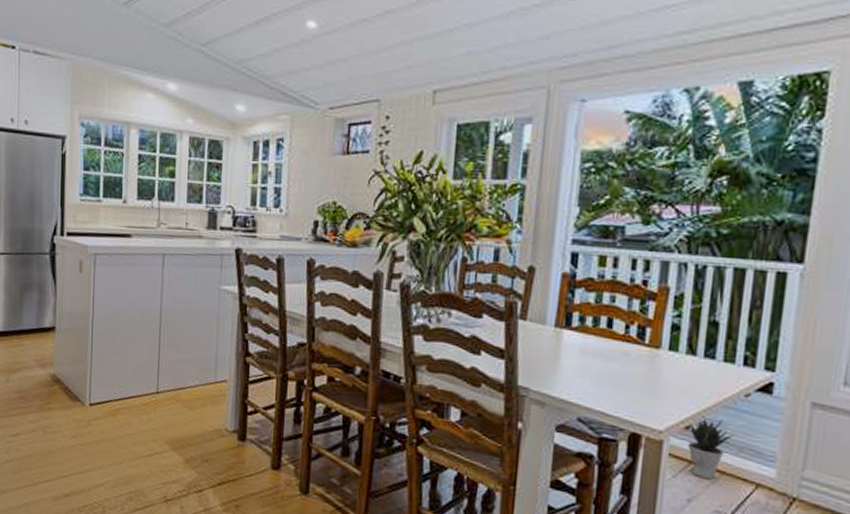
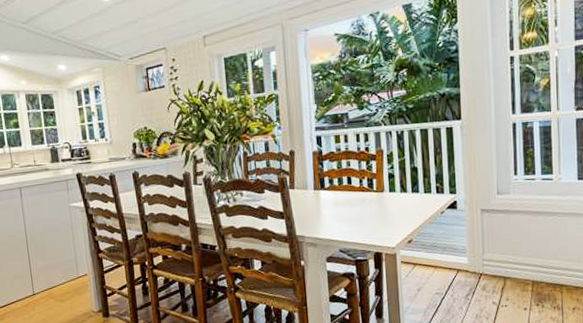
potted plant: present [688,416,735,480] -> none [410,232,439,274]

